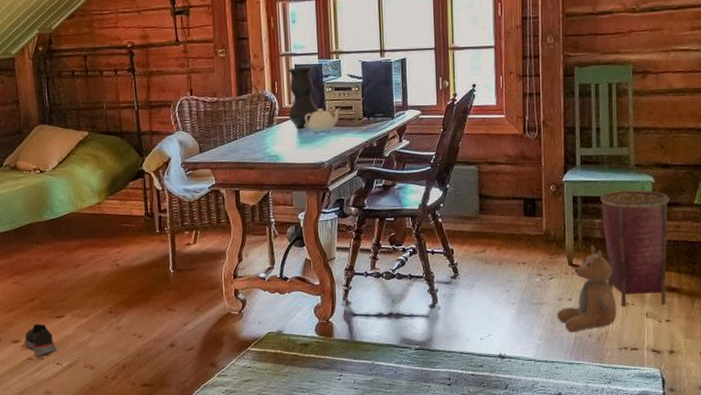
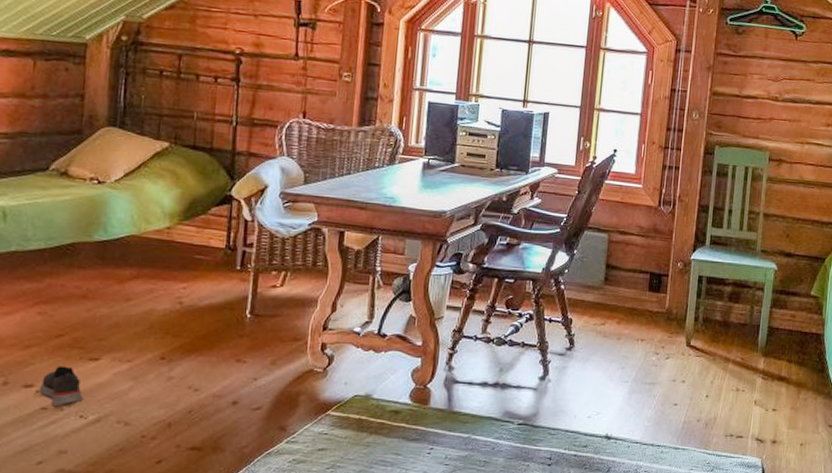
vase: present [287,67,319,130] -> none [413,104,449,173]
teapot: present [303,108,340,134] -> none [429,152,472,181]
teddy bear: present [556,245,617,332] -> none [668,327,728,415]
woven basket: present [600,190,669,307] -> none [721,274,789,394]

